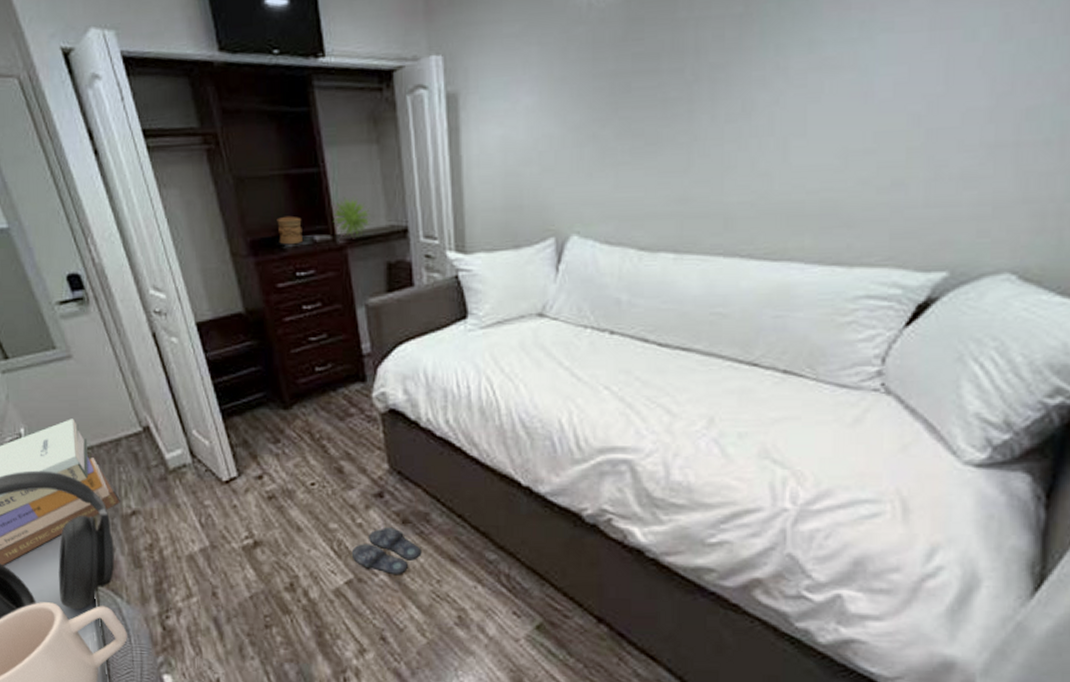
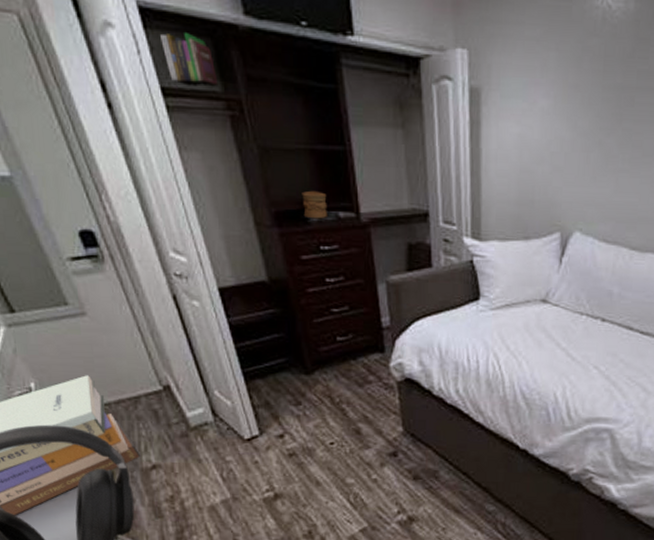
books: none [142,75,195,126] -> present [160,33,219,87]
plant: present [331,196,371,238] -> none [356,177,394,217]
slippers: present [353,527,422,575] -> none [367,483,430,524]

